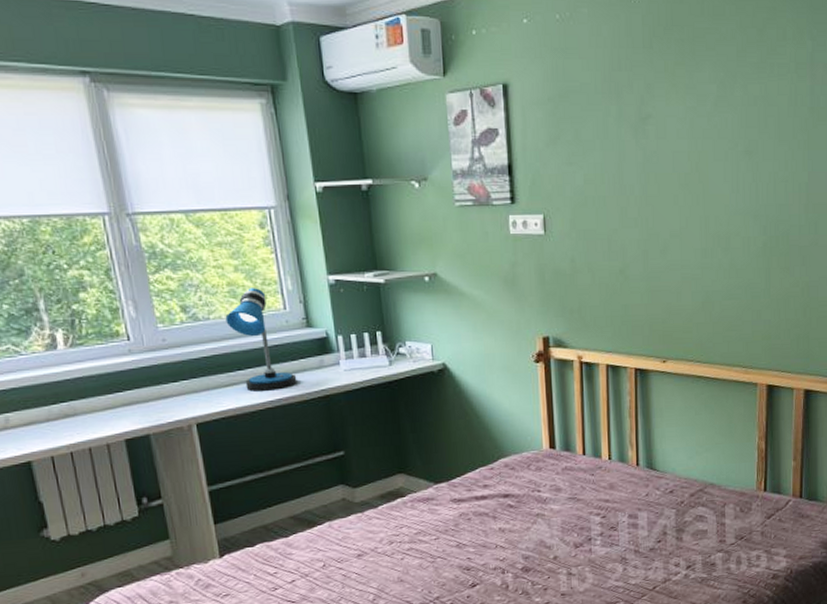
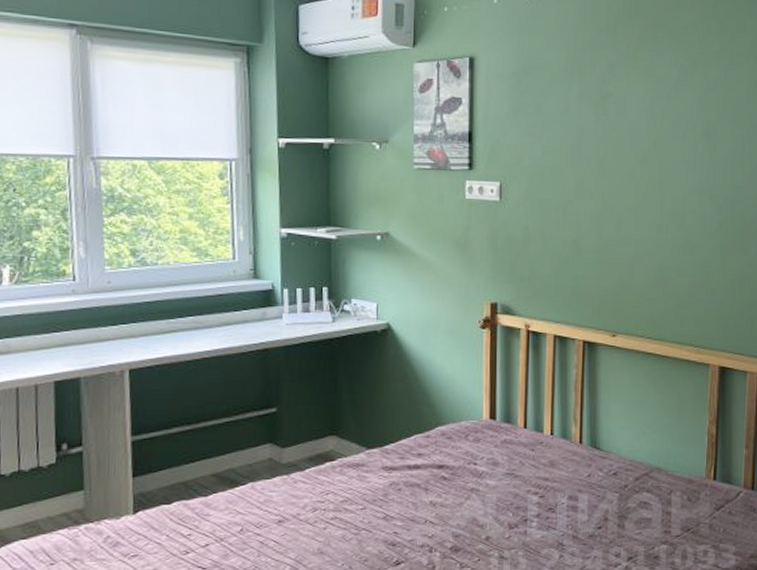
desk lamp: present [225,288,298,391] -> none [173,236,238,340]

